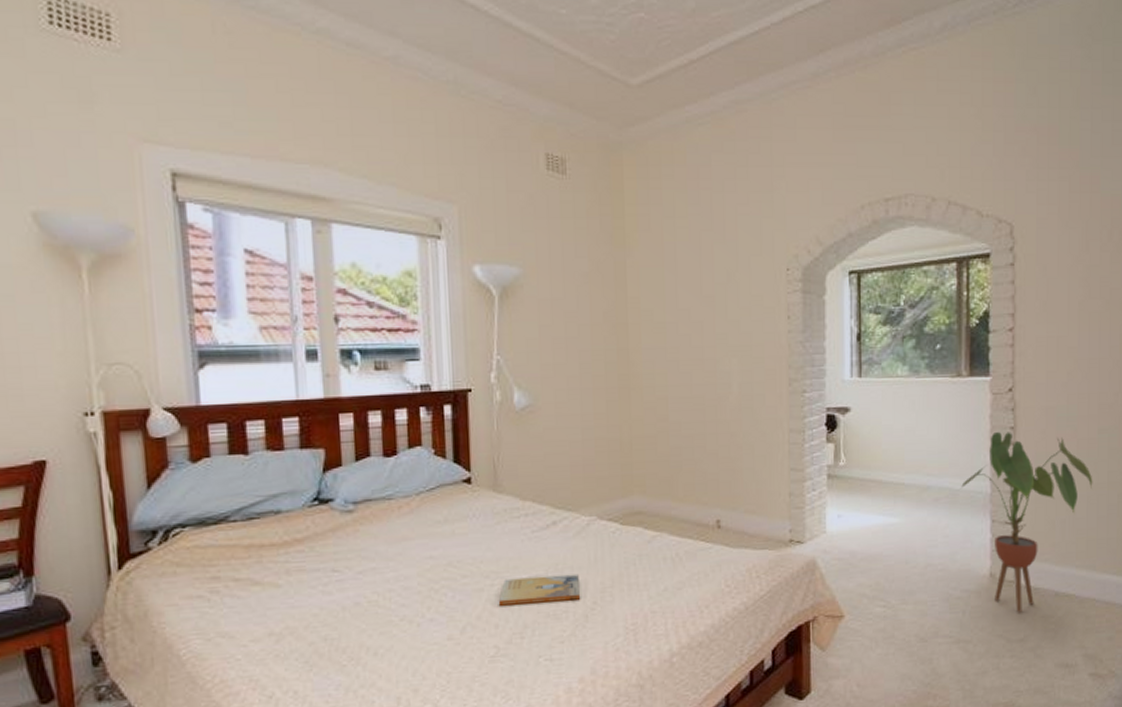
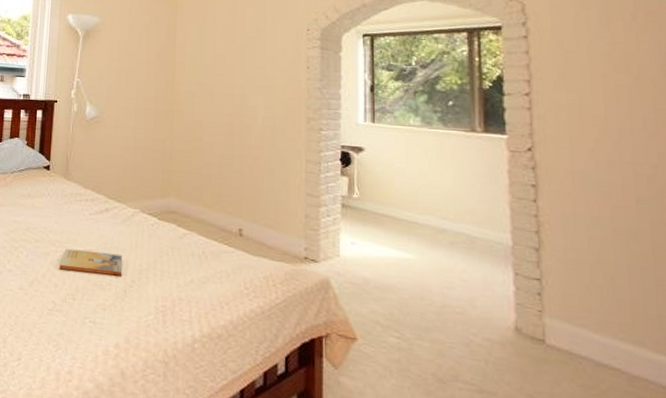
house plant: present [961,432,1093,613] -> none [479,188,635,376]

